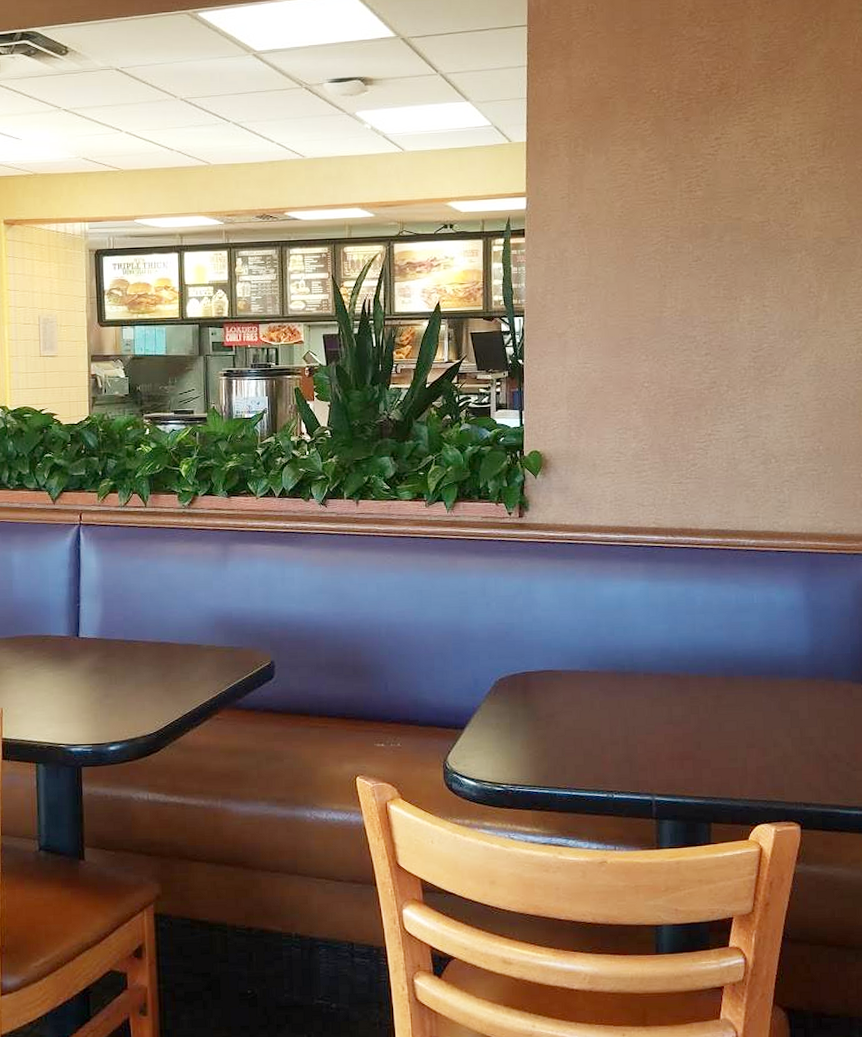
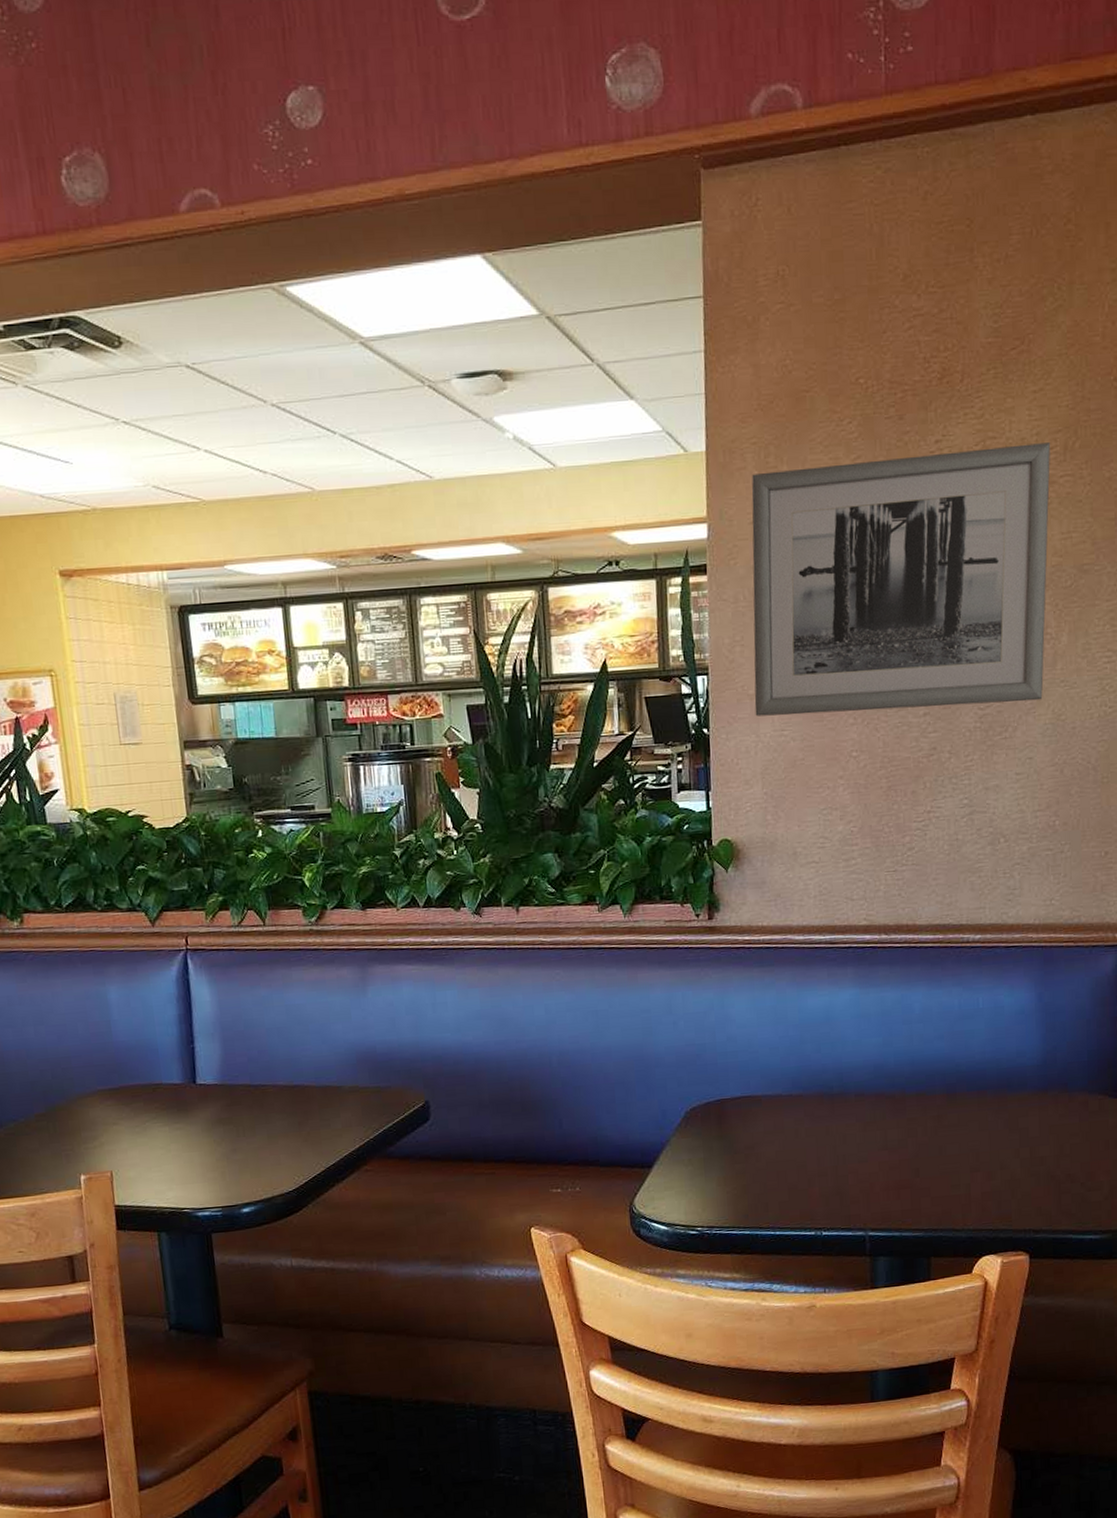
wall art: none [562,141,812,351] -> present [751,442,1051,717]

